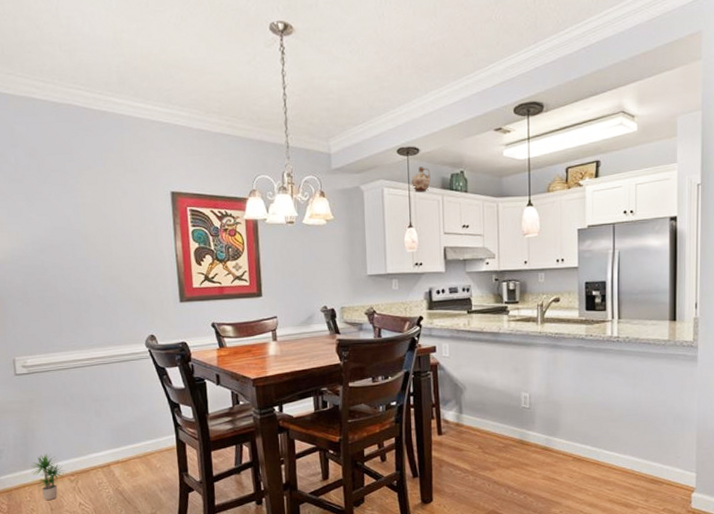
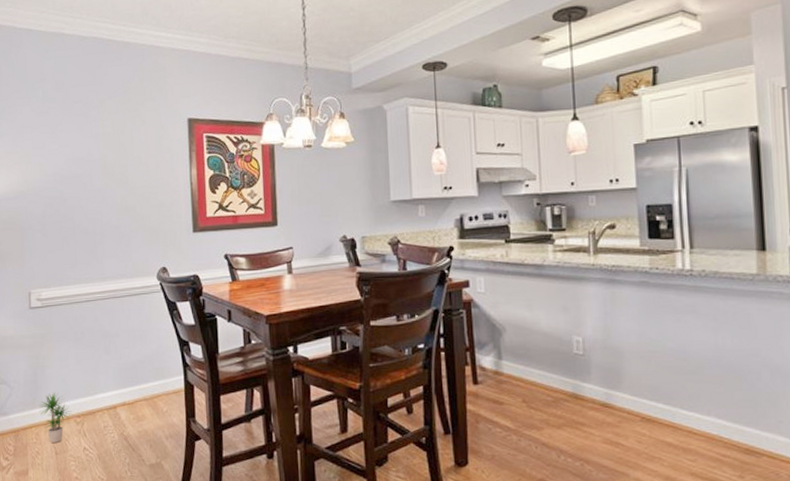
ceramic jug: present [411,166,431,193] -> none [439,82,460,111]

